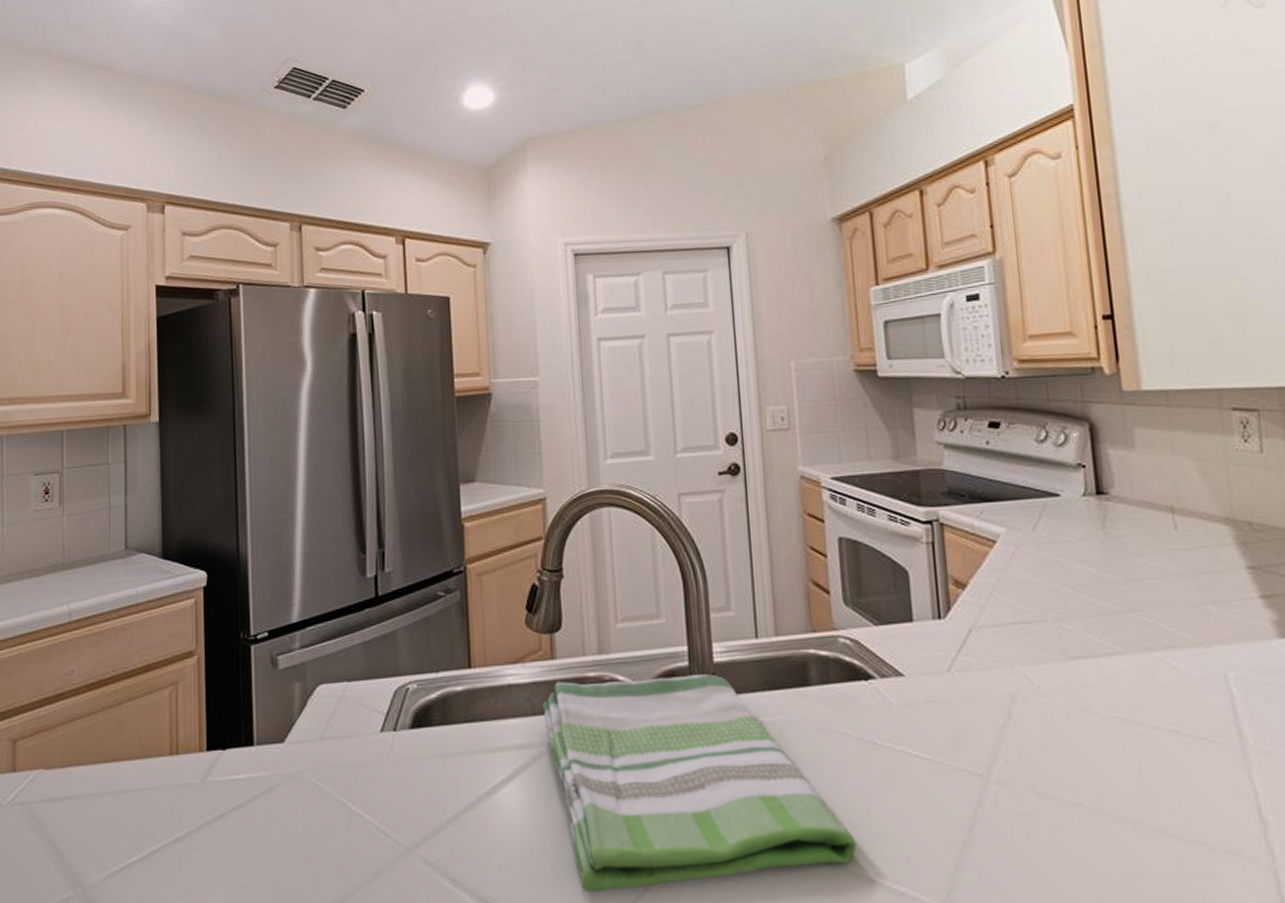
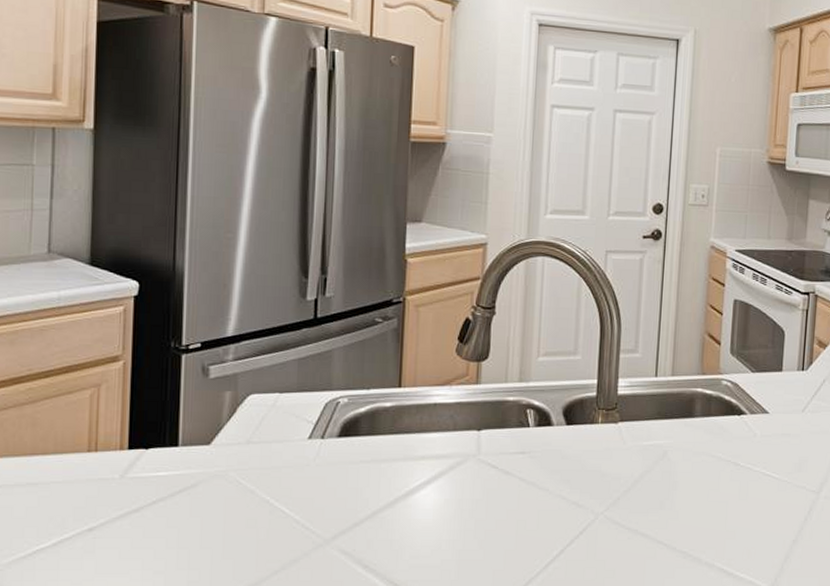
dish towel: present [542,674,857,892] -> none [463,403,712,577]

